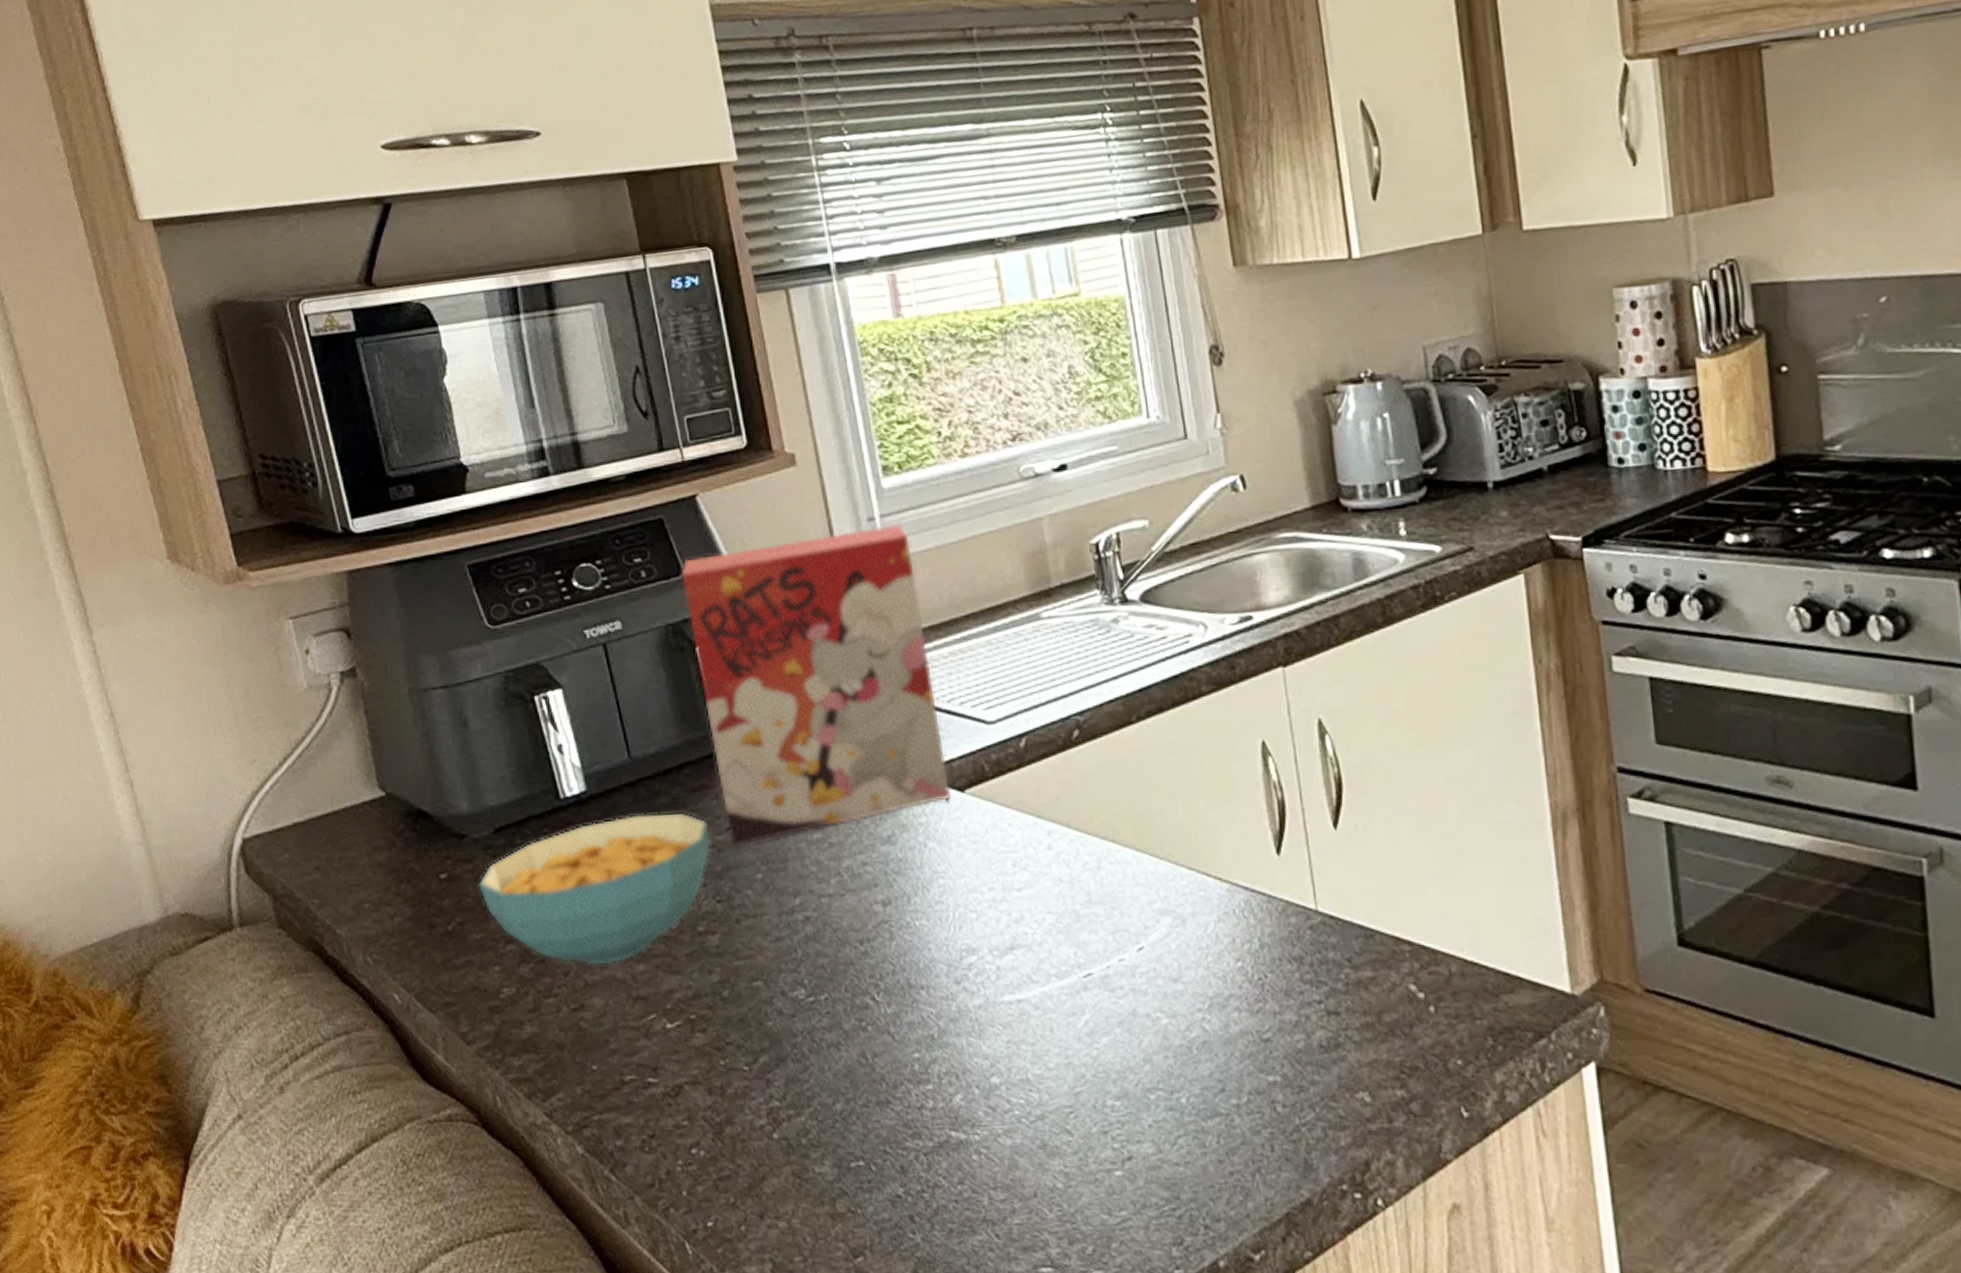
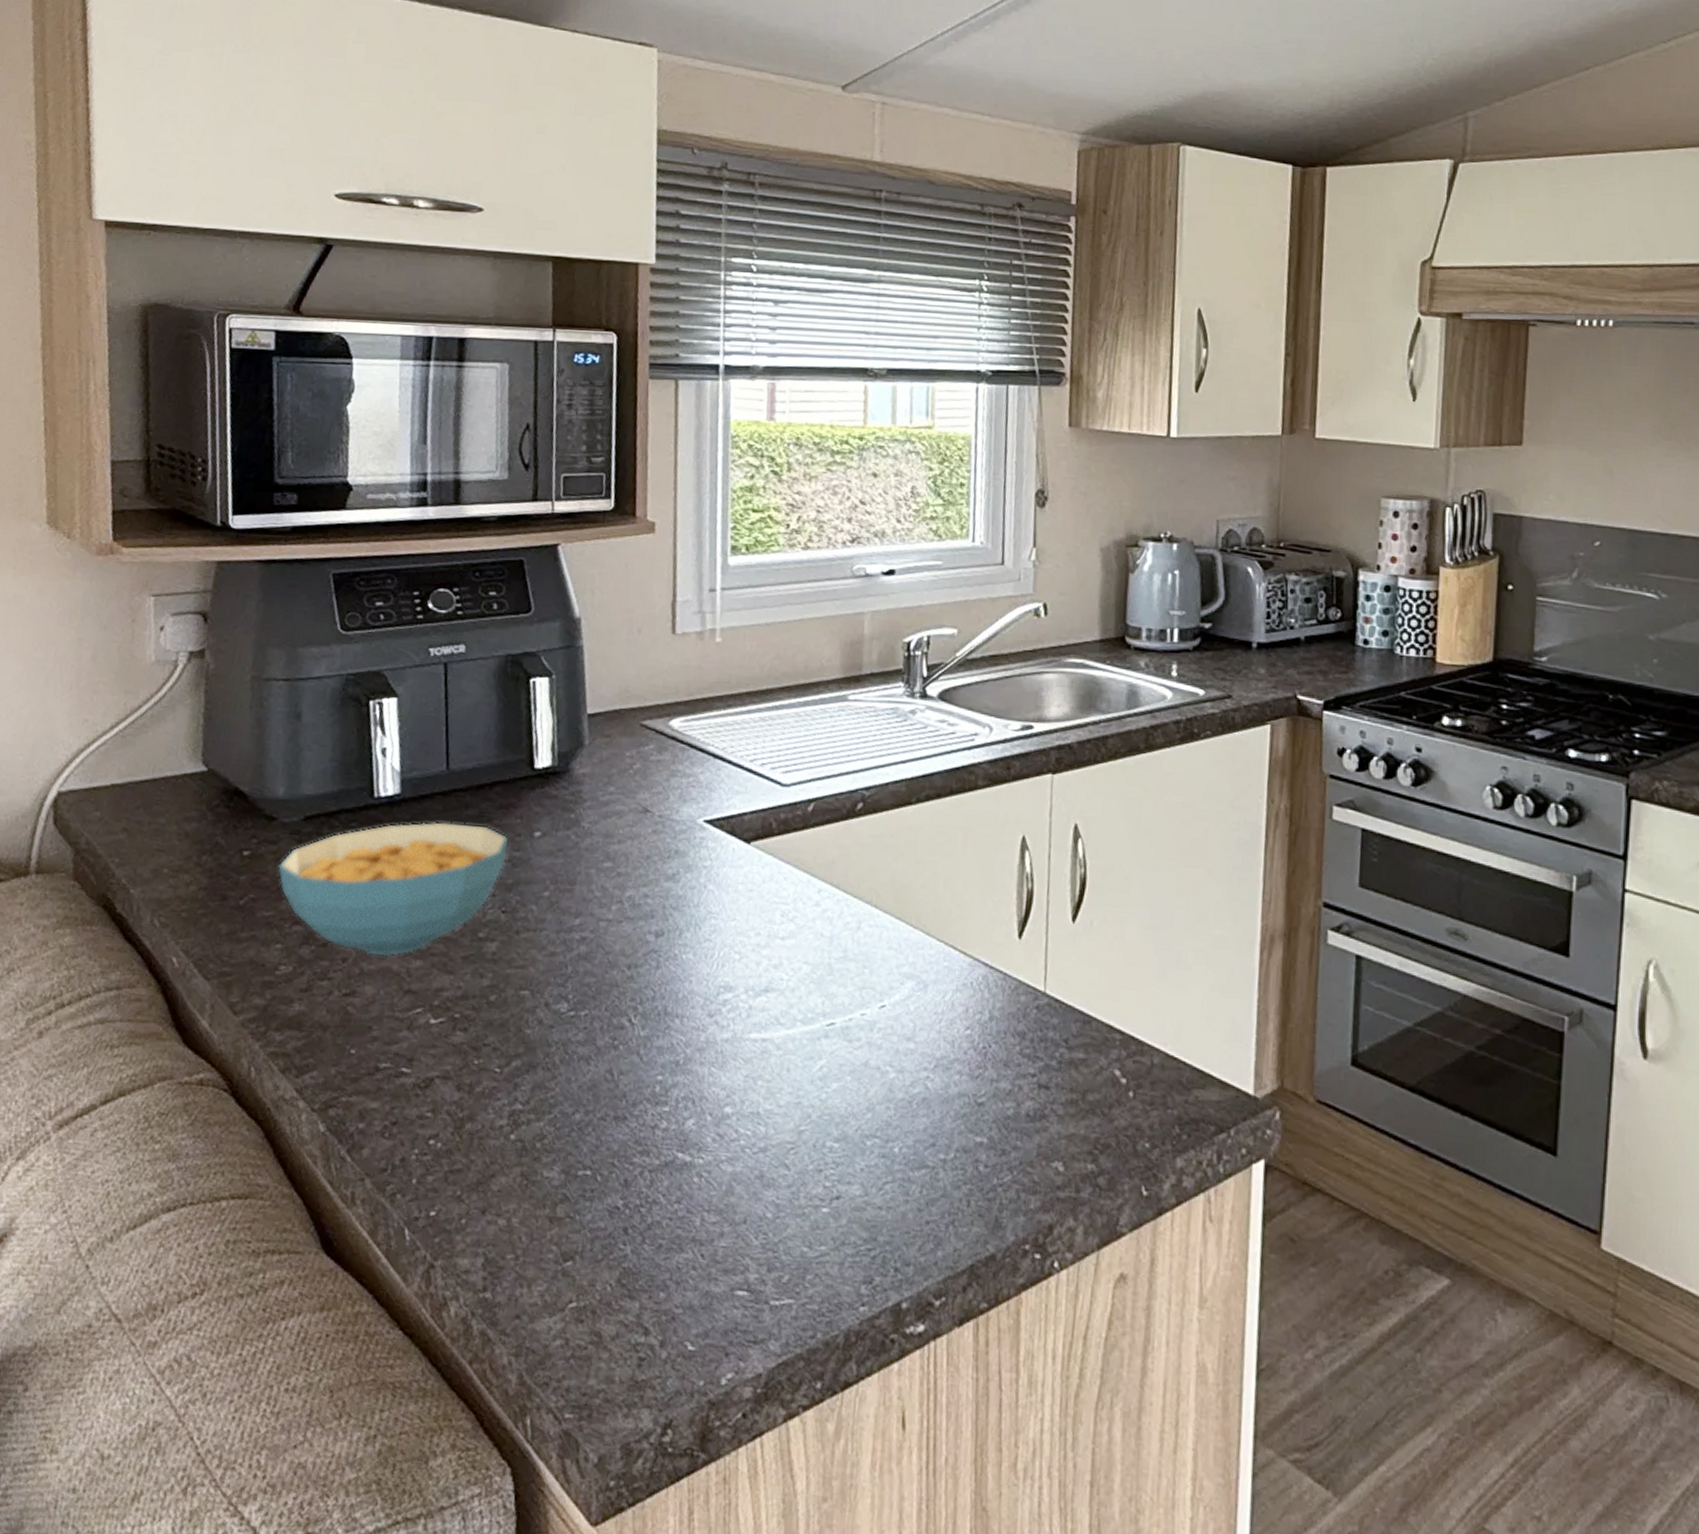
cereal box: present [681,524,951,847] -> none [525,597,744,864]

